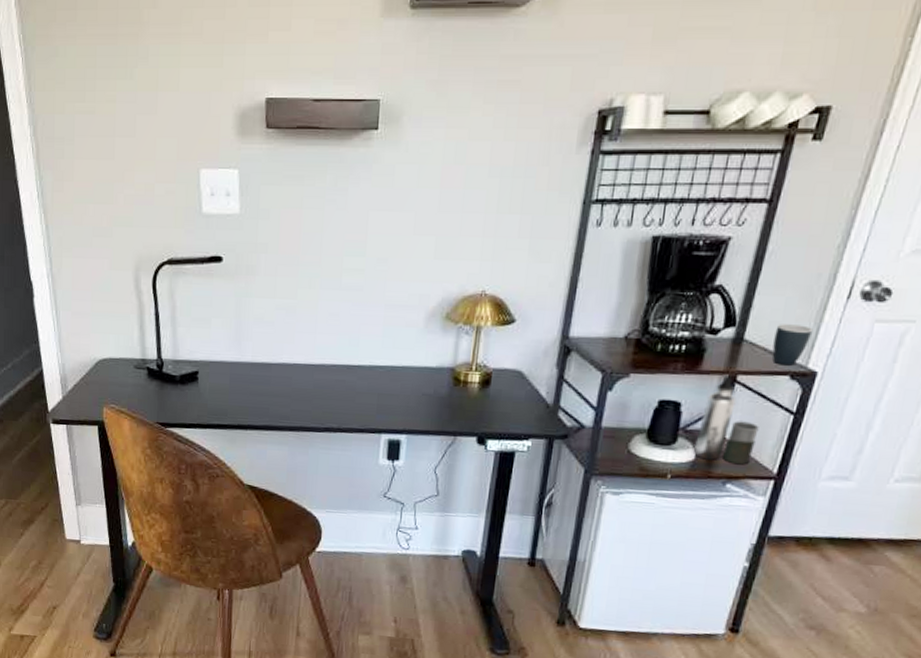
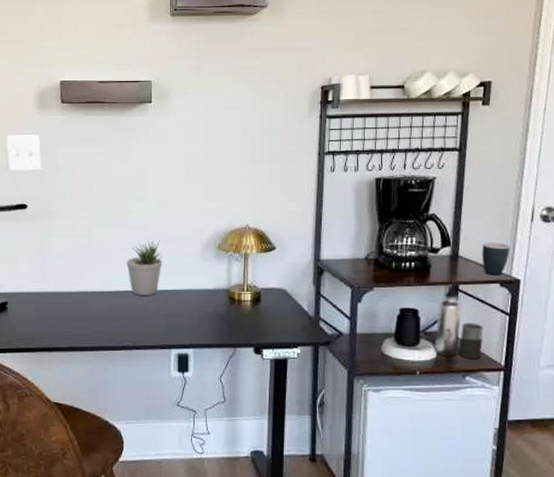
potted plant: none [335,306,379,371] -> present [126,240,163,295]

